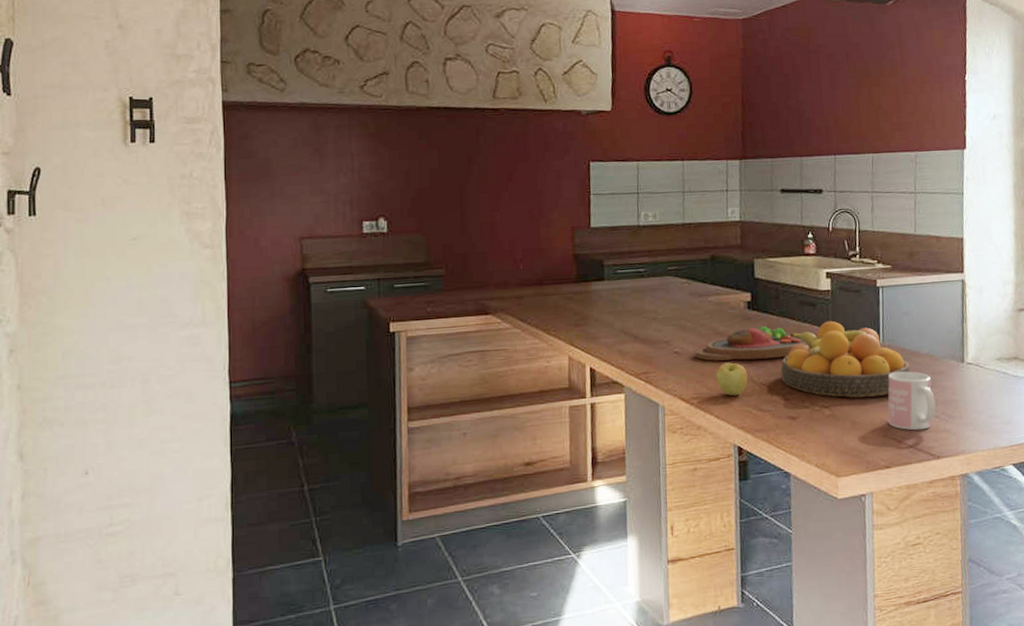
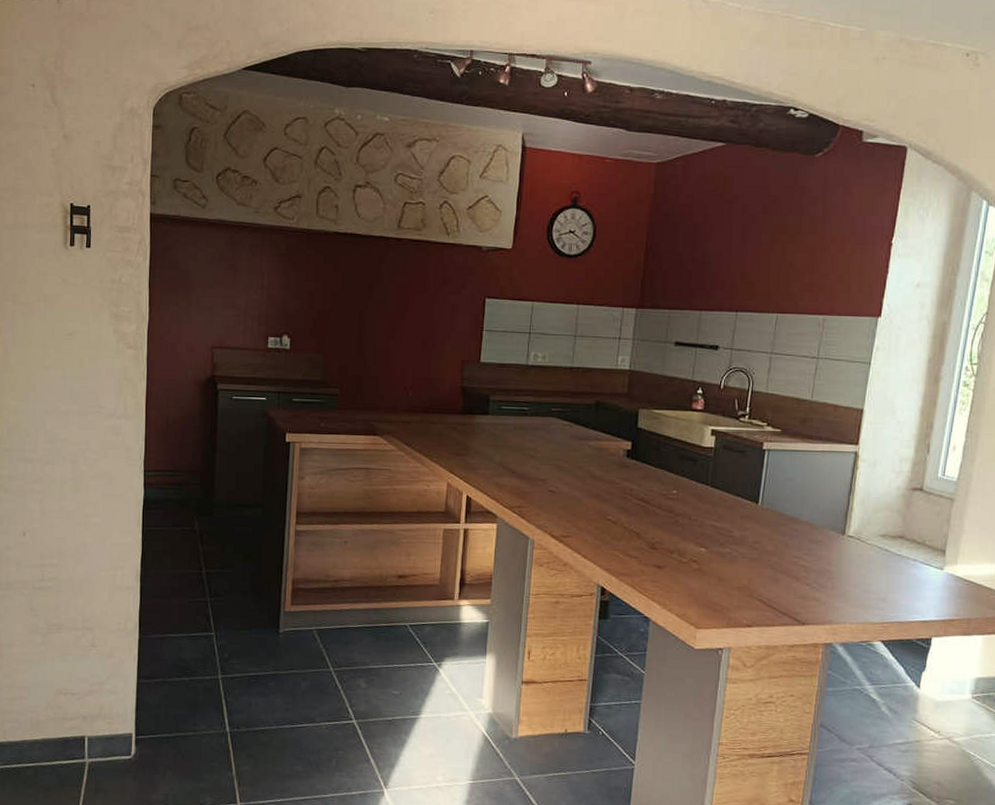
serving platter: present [695,325,807,361] -> none [570,475,683,508]
apple: present [715,362,748,396] -> none [587,506,619,538]
fruit bowl: present [781,320,911,398] -> none [652,477,787,557]
mug: present [887,371,936,431] -> none [756,536,808,595]

